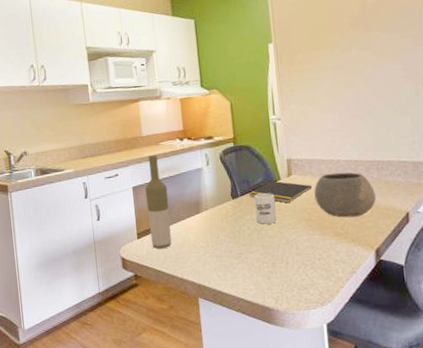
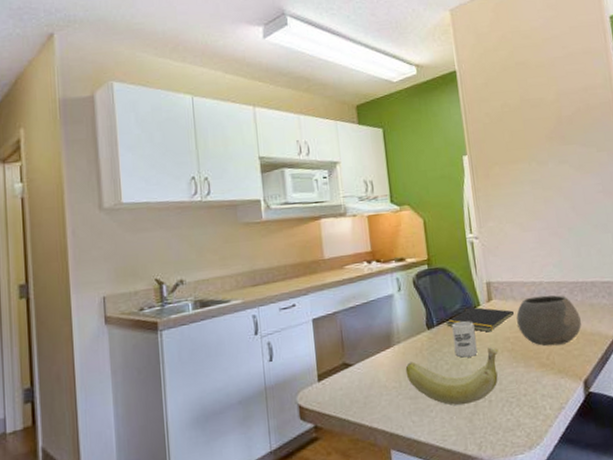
bottle: present [145,155,172,249] -> none [327,280,359,393]
banana: none [212,216,296,265] -> present [405,347,499,406]

